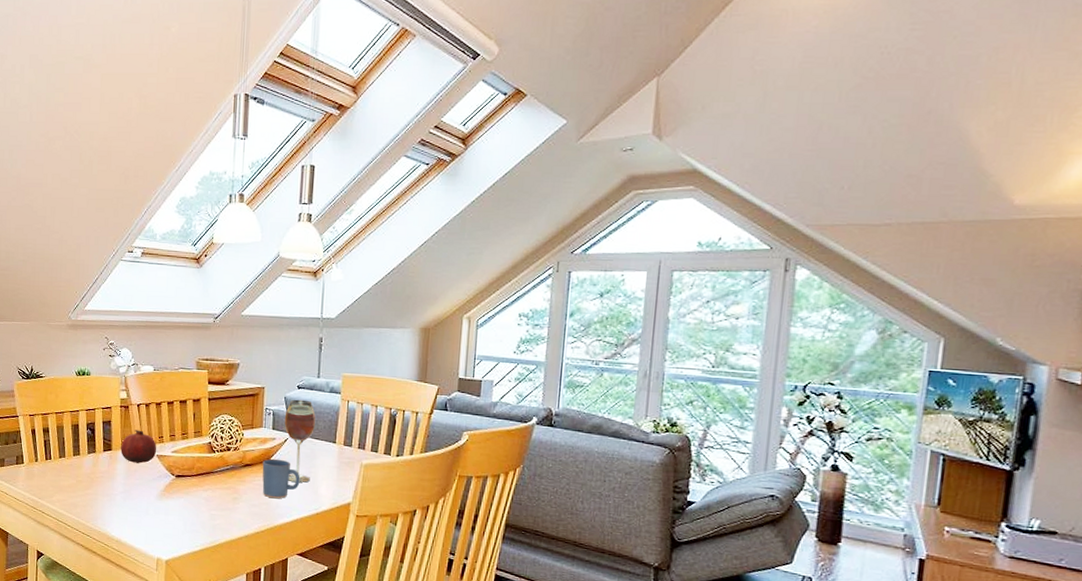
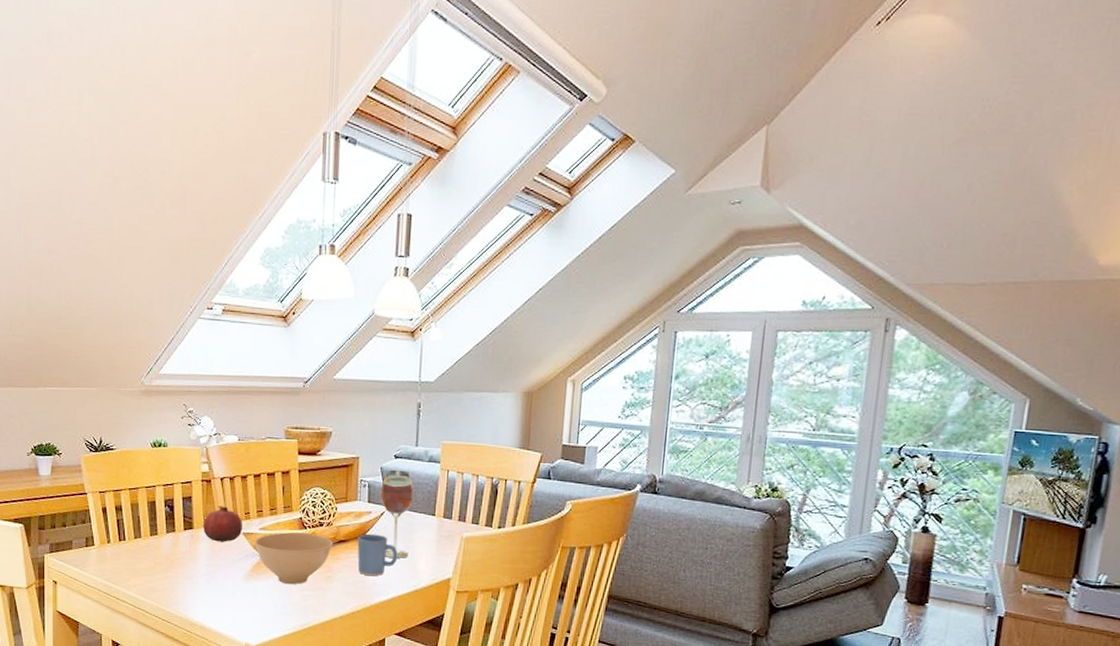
bowl: none [167,455,239,504] -> present [254,532,333,584]

